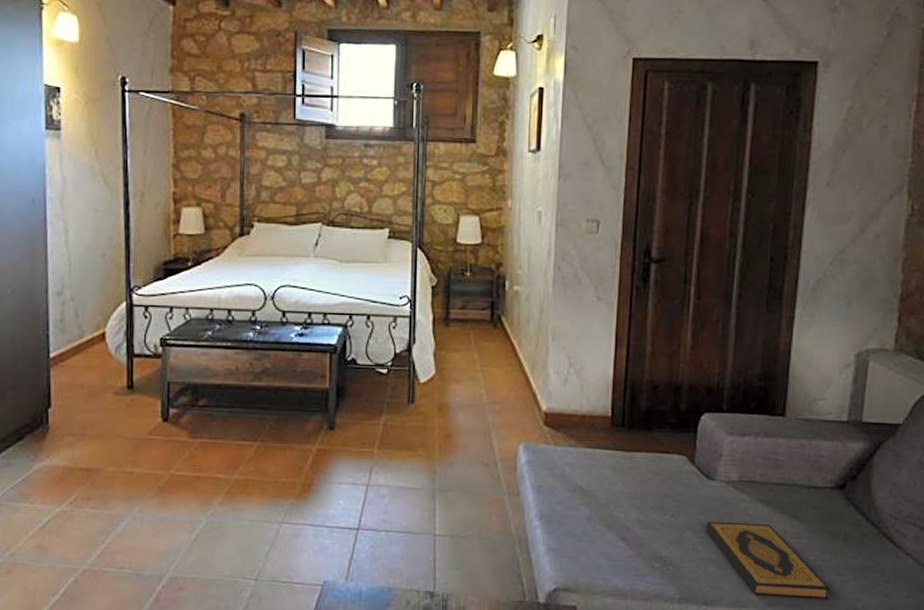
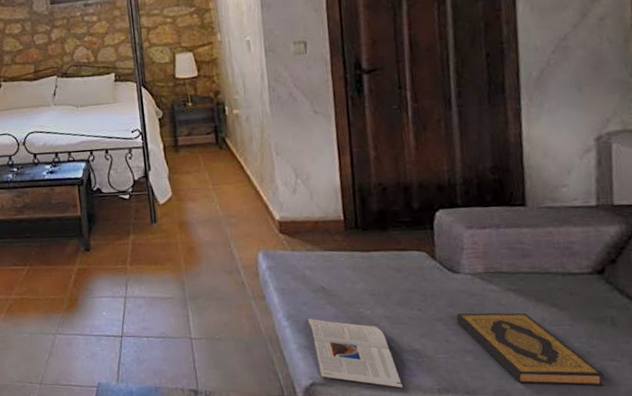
magazine: none [561,519,646,597] -> present [308,318,404,389]

